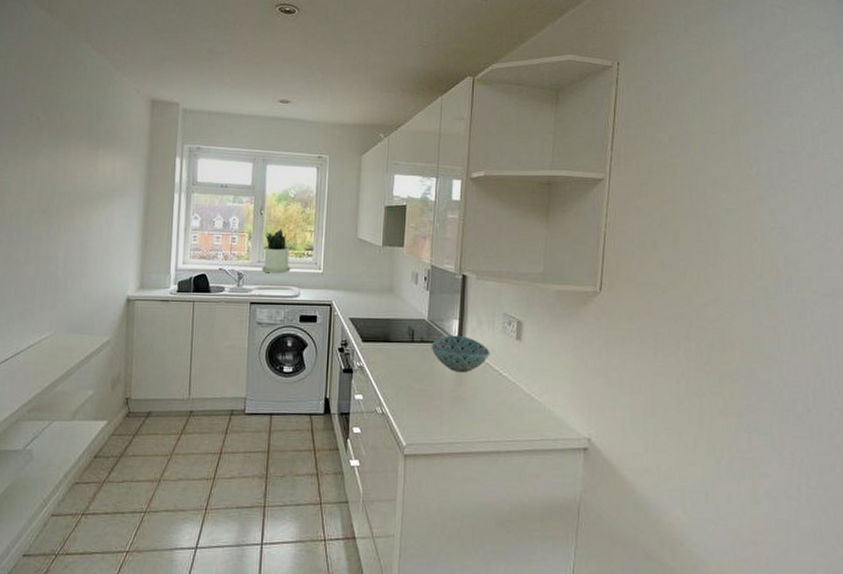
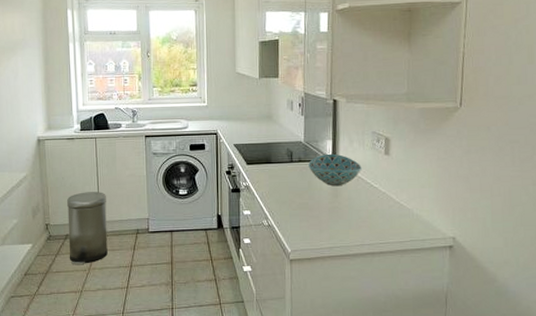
pedal bin: none [149,363,200,448] -> present [66,192,108,264]
planter: present [262,229,291,274] -> none [153,68,179,109]

